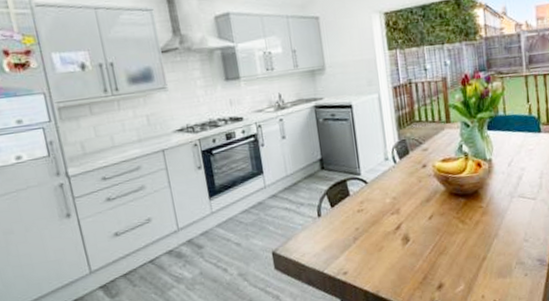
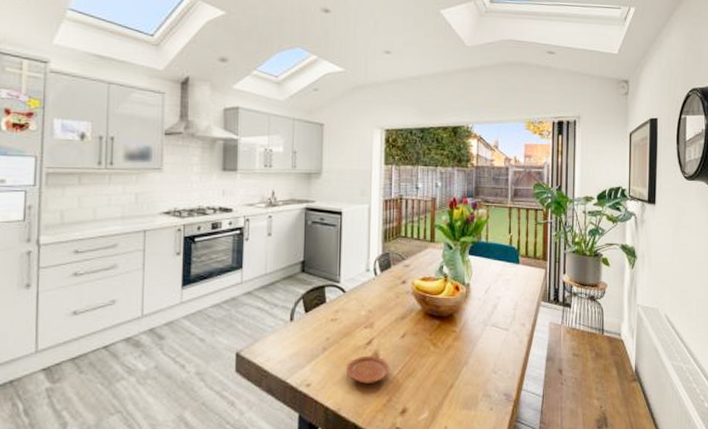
plate: none [378,239,422,266] -> present [345,355,390,384]

